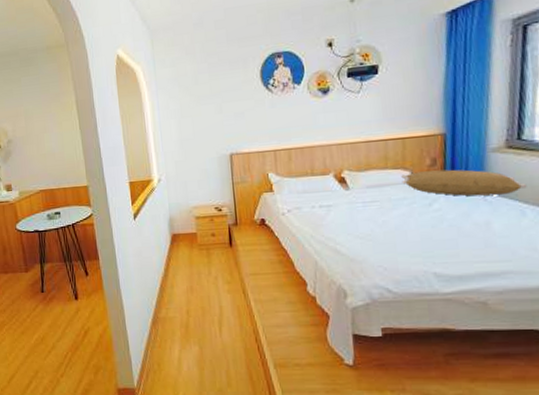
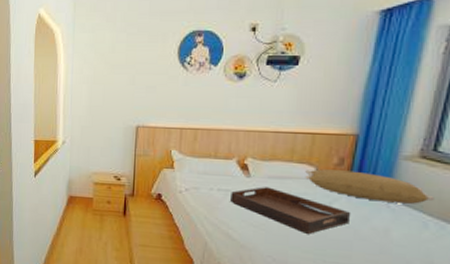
serving tray: none [332,197,452,238] -> present [229,187,351,234]

